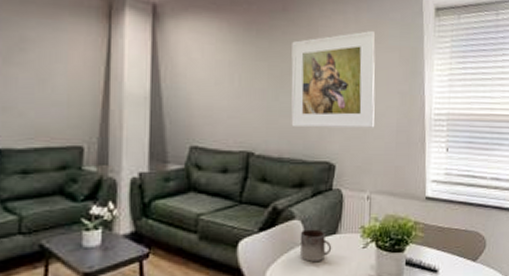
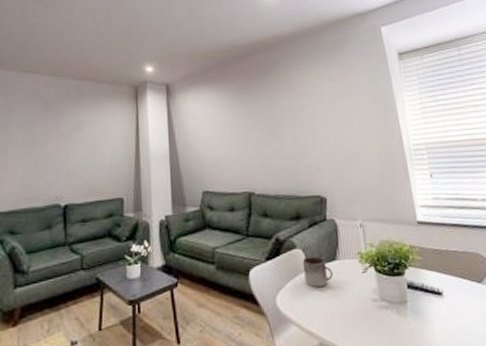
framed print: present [291,30,376,128] -> none [276,79,357,169]

